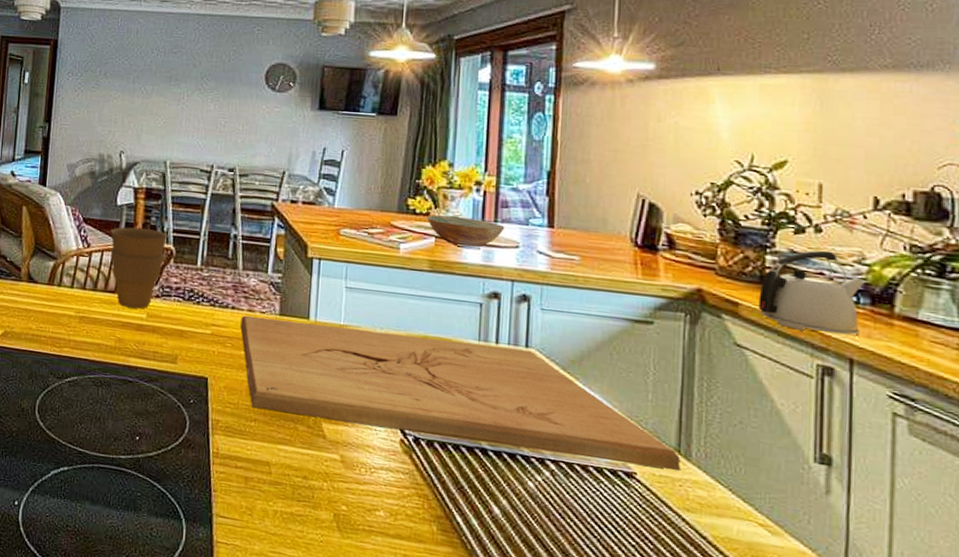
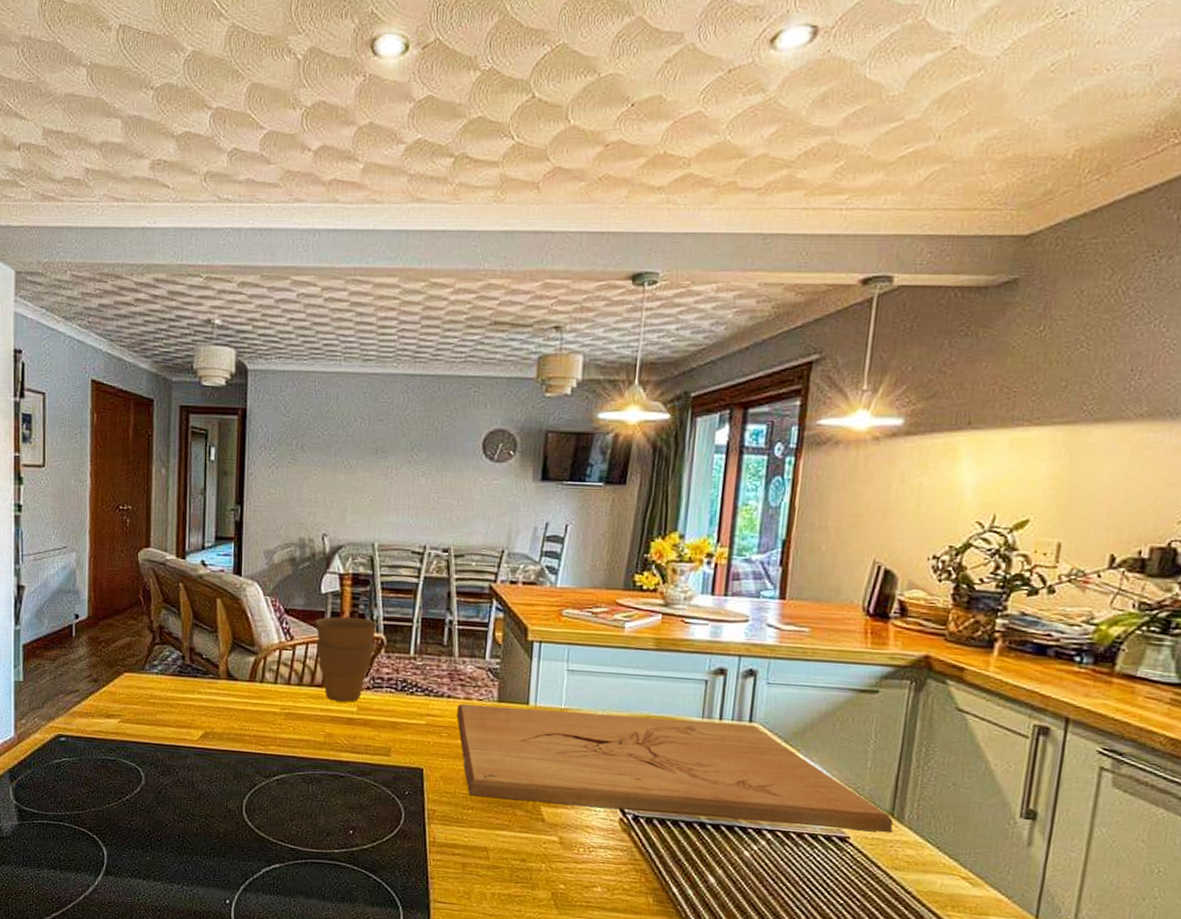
bowl: present [426,215,505,248] -> none [653,591,735,623]
kettle: present [758,250,866,337] -> none [983,611,1092,696]

